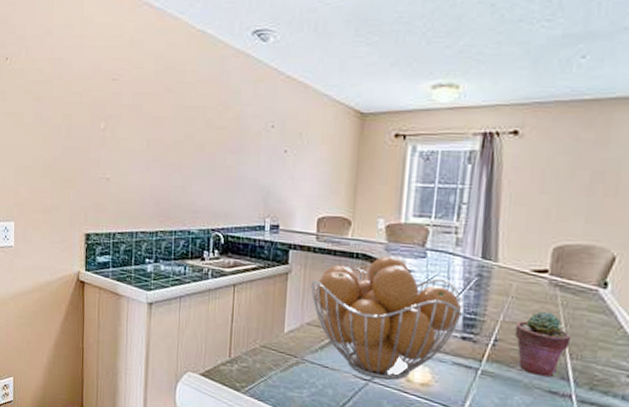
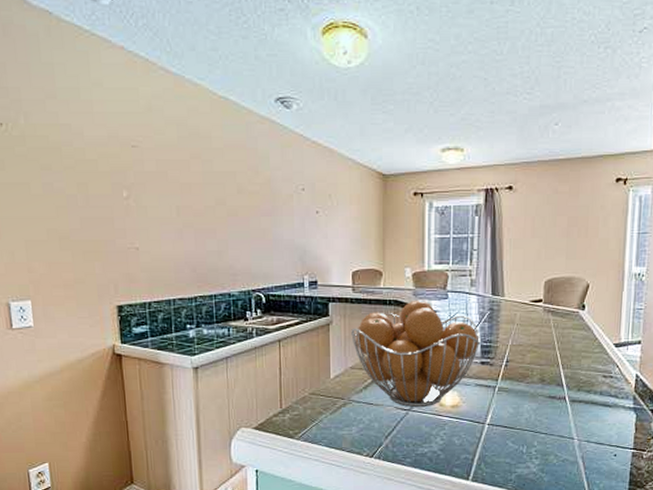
potted succulent: present [514,312,572,377] -> none [521,334,562,385]

